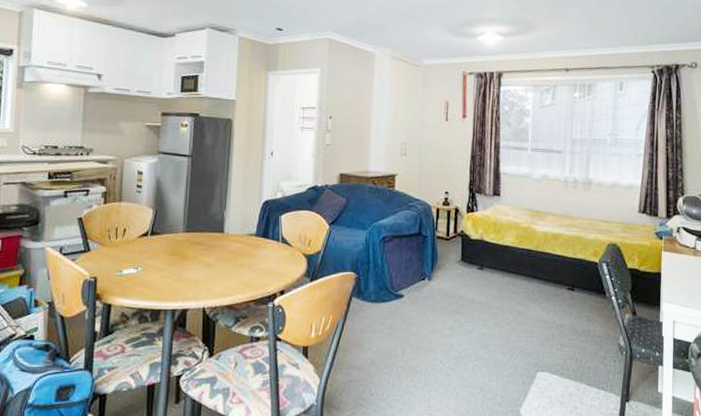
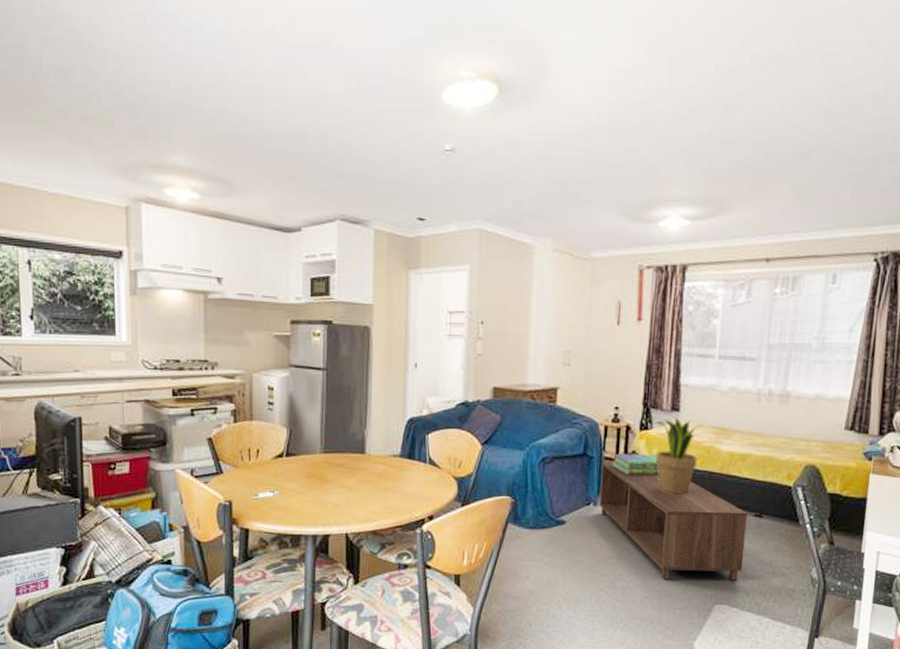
coffee table: none [433,241,562,349] -> present [599,462,748,581]
stack of books: none [443,233,485,253] -> present [611,453,660,476]
potted plant: none [478,202,521,270] -> present [653,418,703,495]

